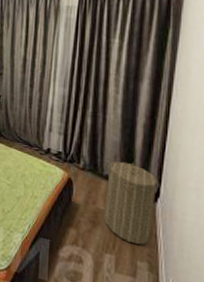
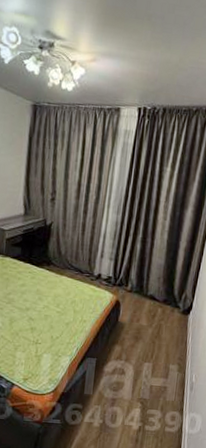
laundry hamper: present [104,161,157,245] -> none [145,282,191,352]

